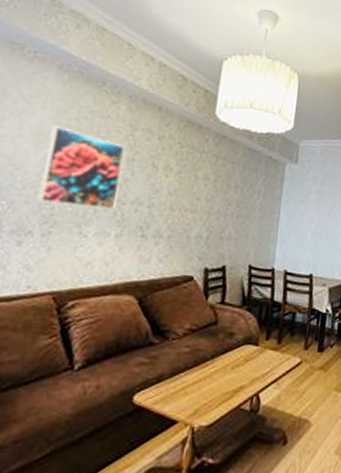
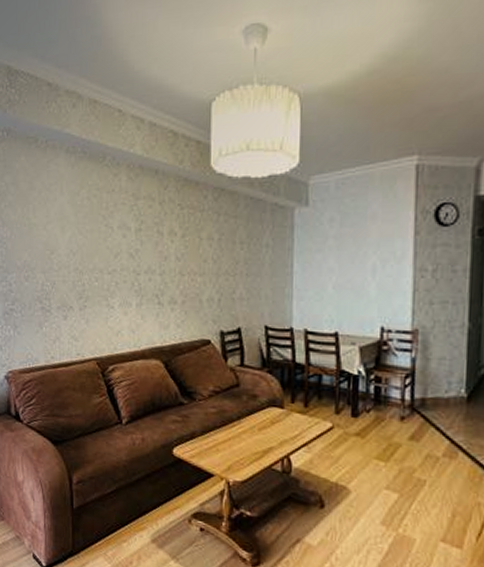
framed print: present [37,125,125,210] -> none [70,208,133,281]

